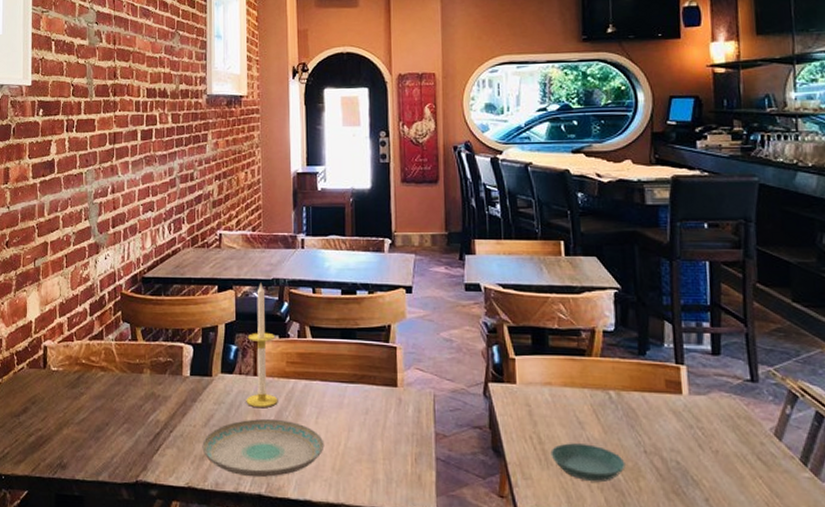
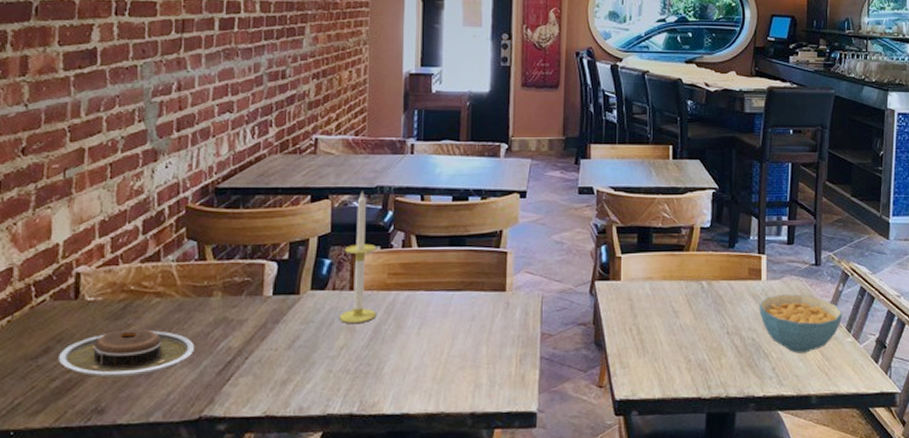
plate: none [33,396,131,439] -> present [58,328,196,378]
plate: present [202,419,323,478] -> none [284,334,425,397]
saucer: present [550,443,626,483] -> none [647,330,711,364]
cereal bowl: none [681,413,794,485] -> present [759,294,843,353]

